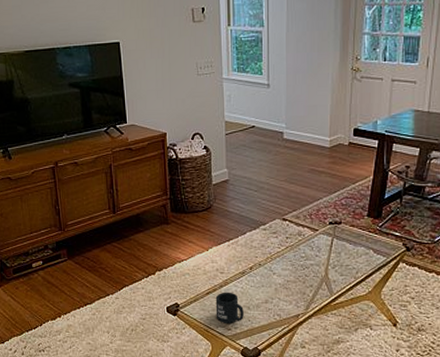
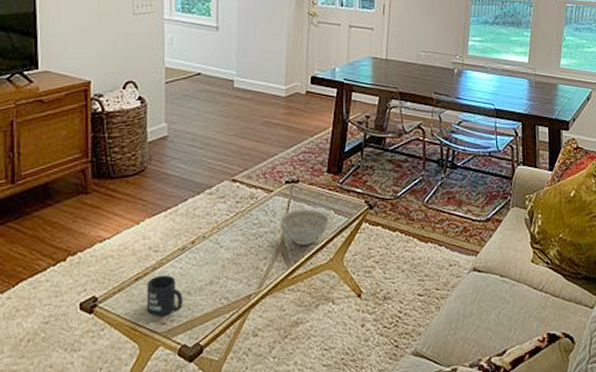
decorative bowl: none [324,247,369,278] -> present [279,209,330,245]

